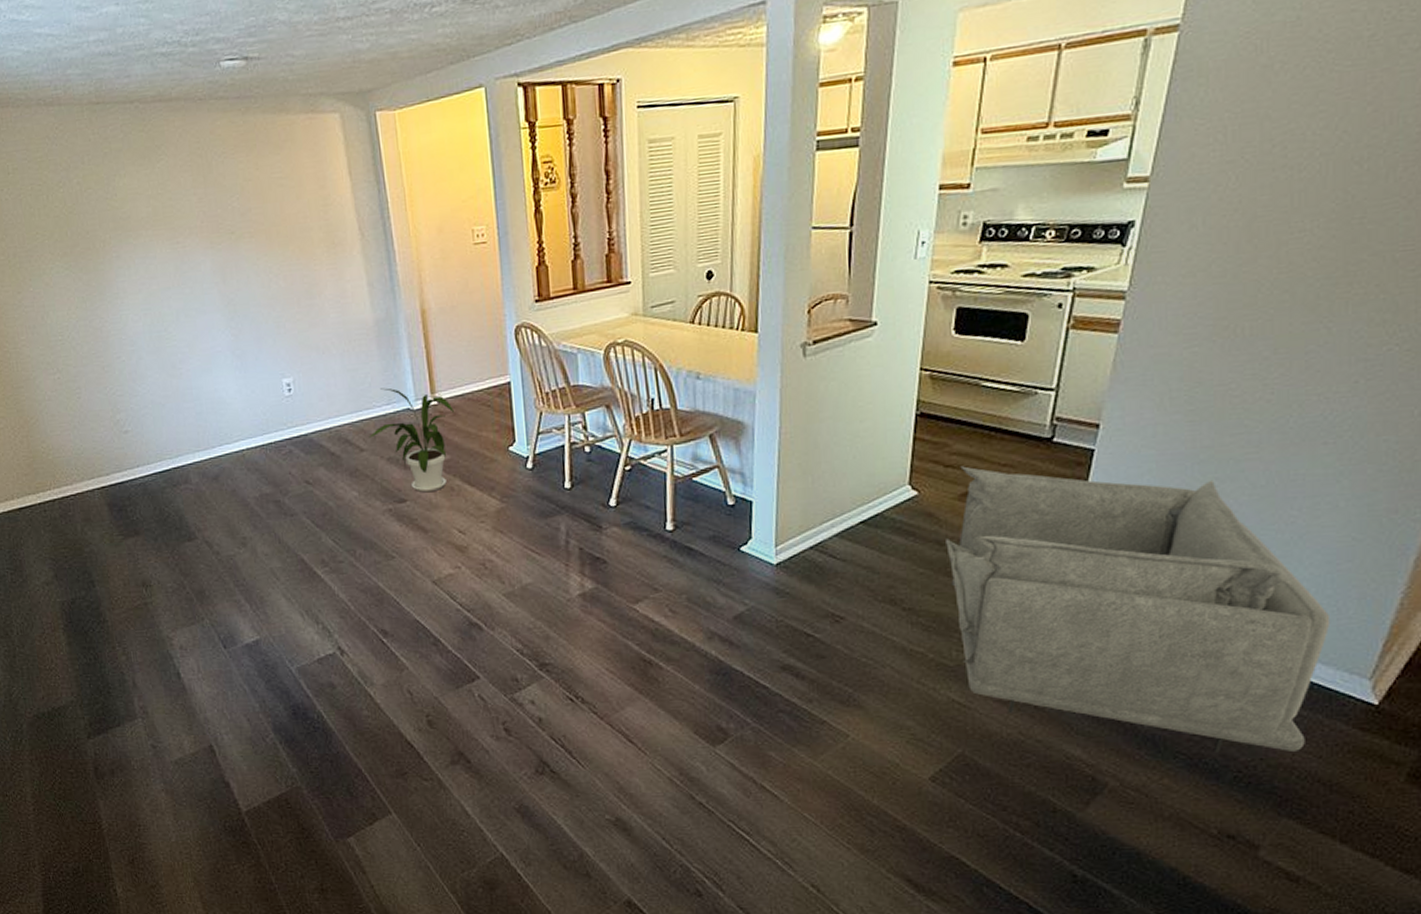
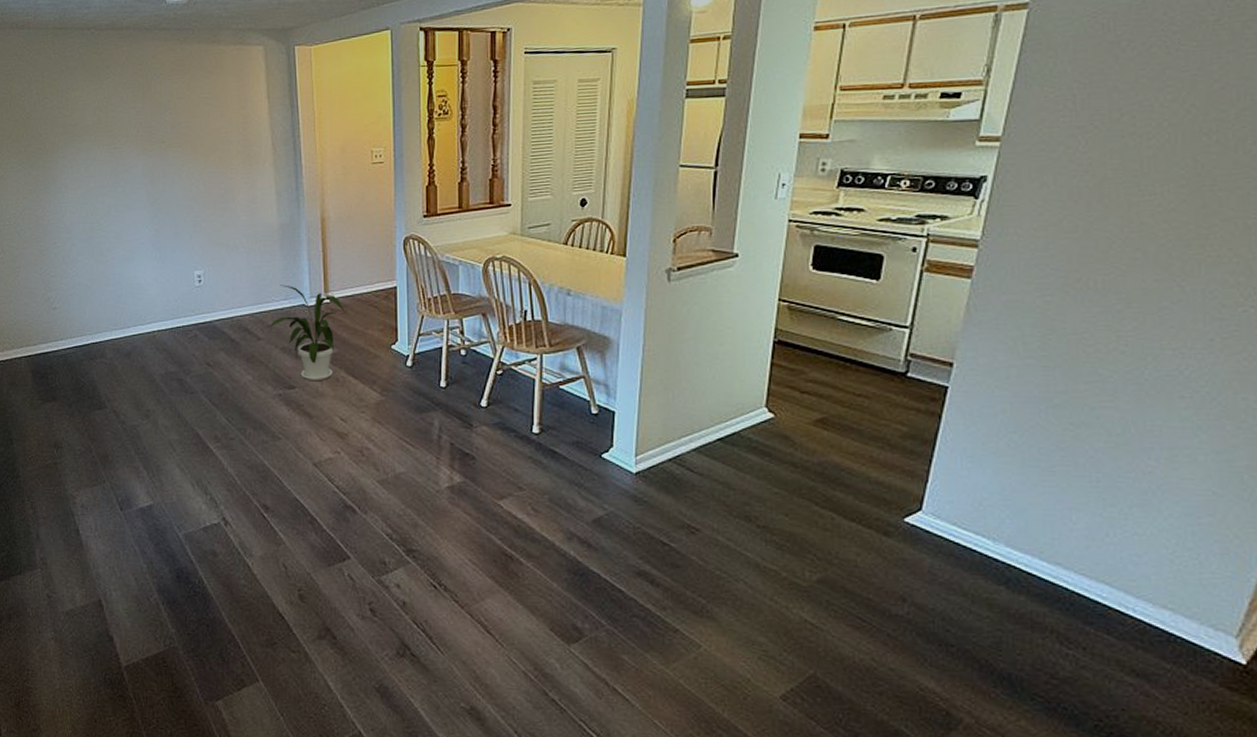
armchair: present [946,466,1331,753] -> none [801,393,1193,705]

